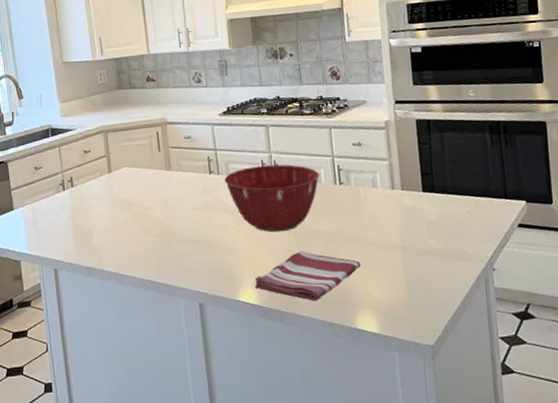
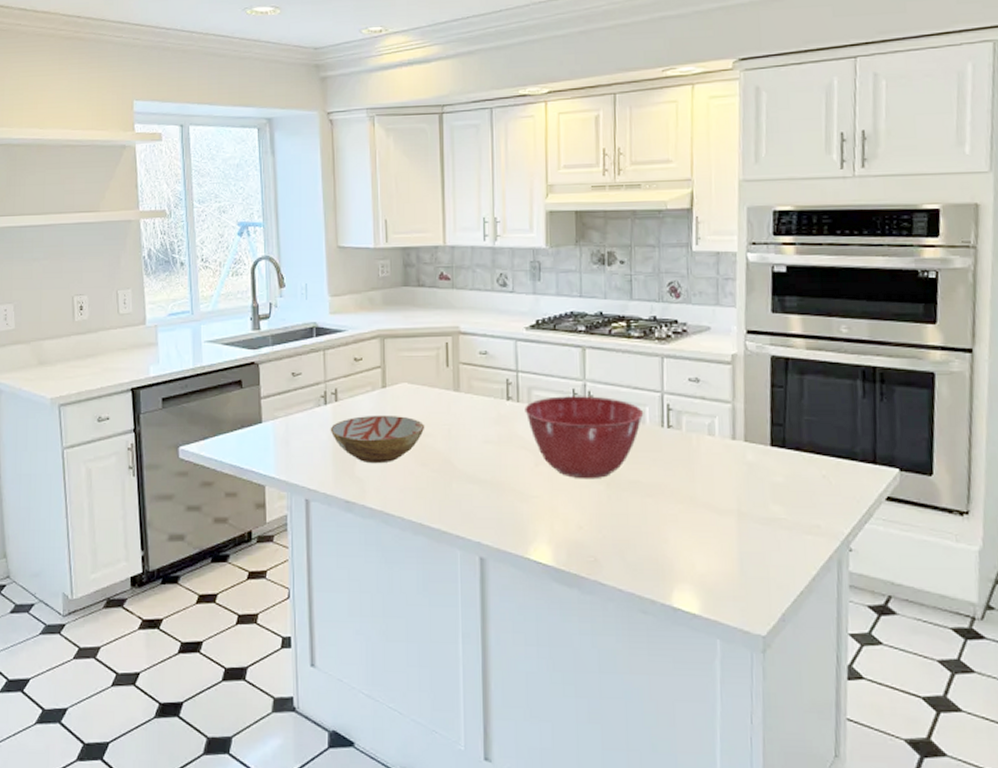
bowl: none [69,194,146,235] -> present [330,415,425,464]
dish towel: present [254,251,361,301] -> none [551,505,685,568]

